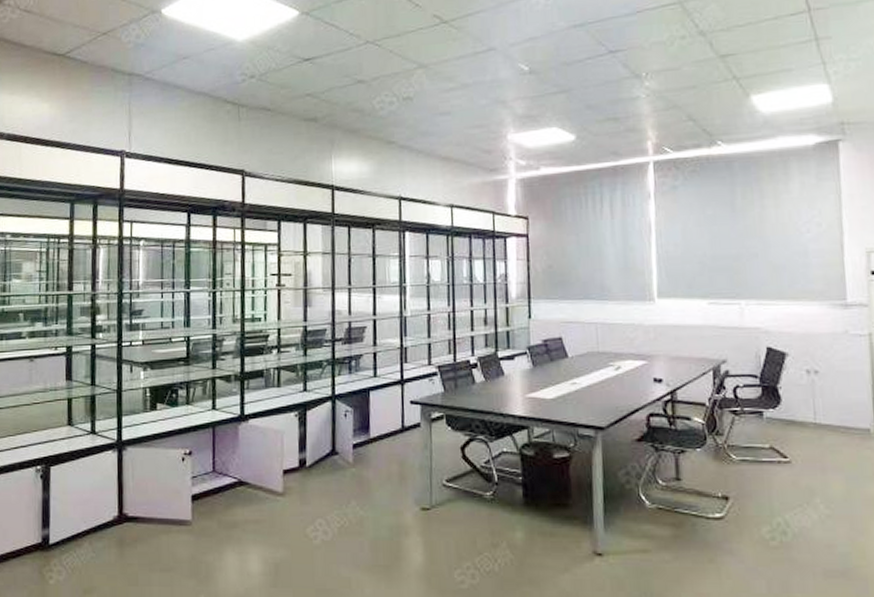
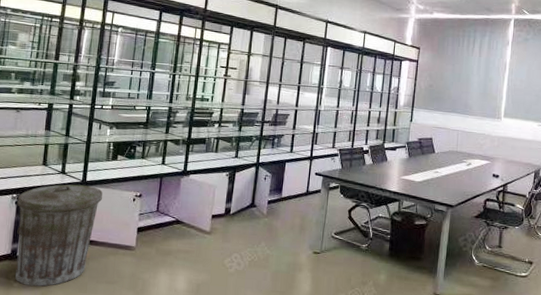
trash can: none [42,446,144,583] -> present [15,184,103,287]

